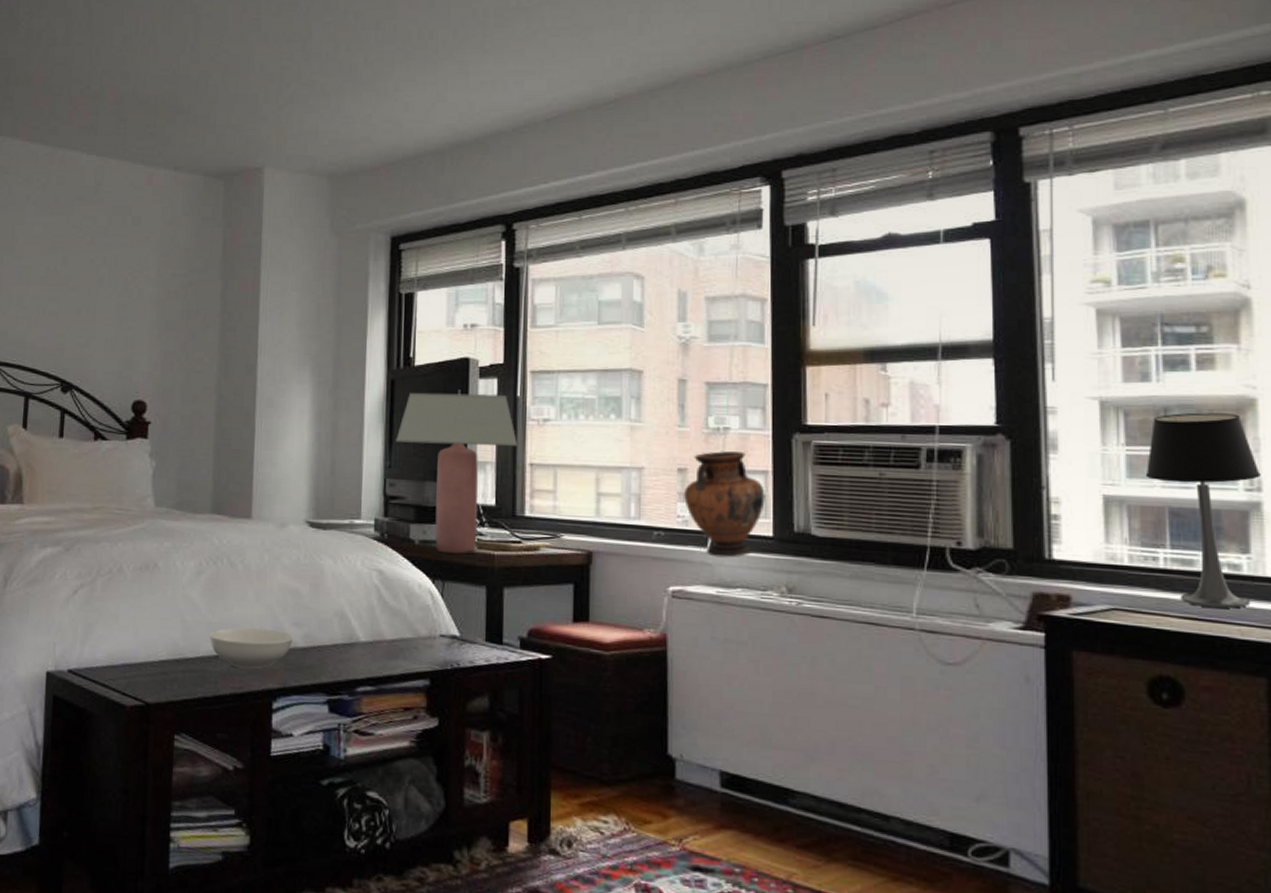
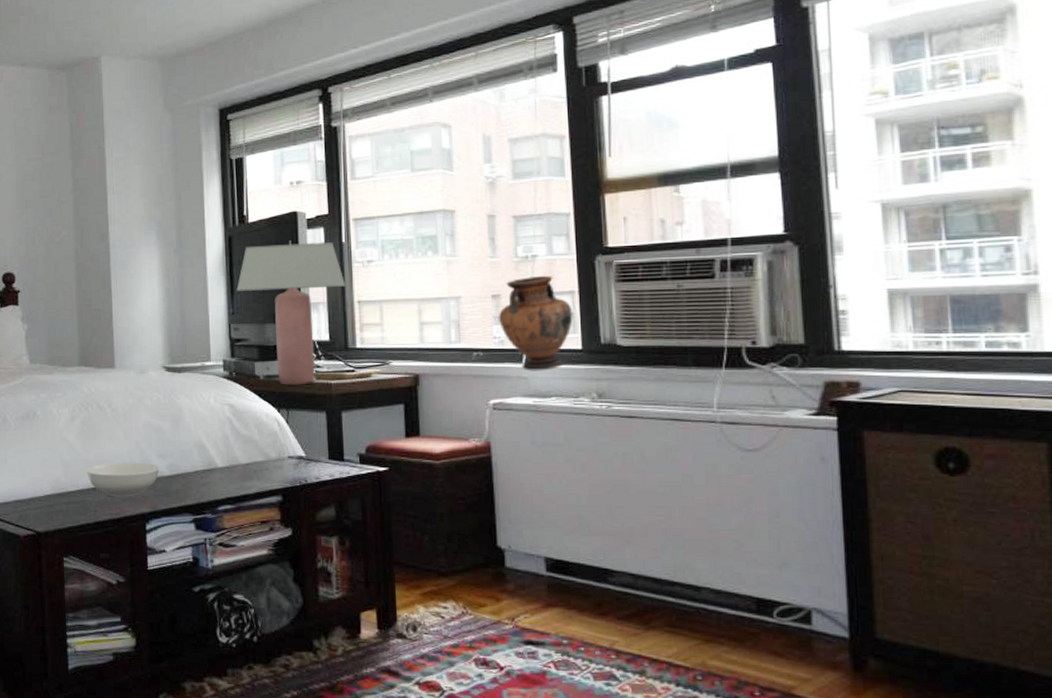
table lamp: present [1145,412,1261,609] -> none [926,205,1037,383]

